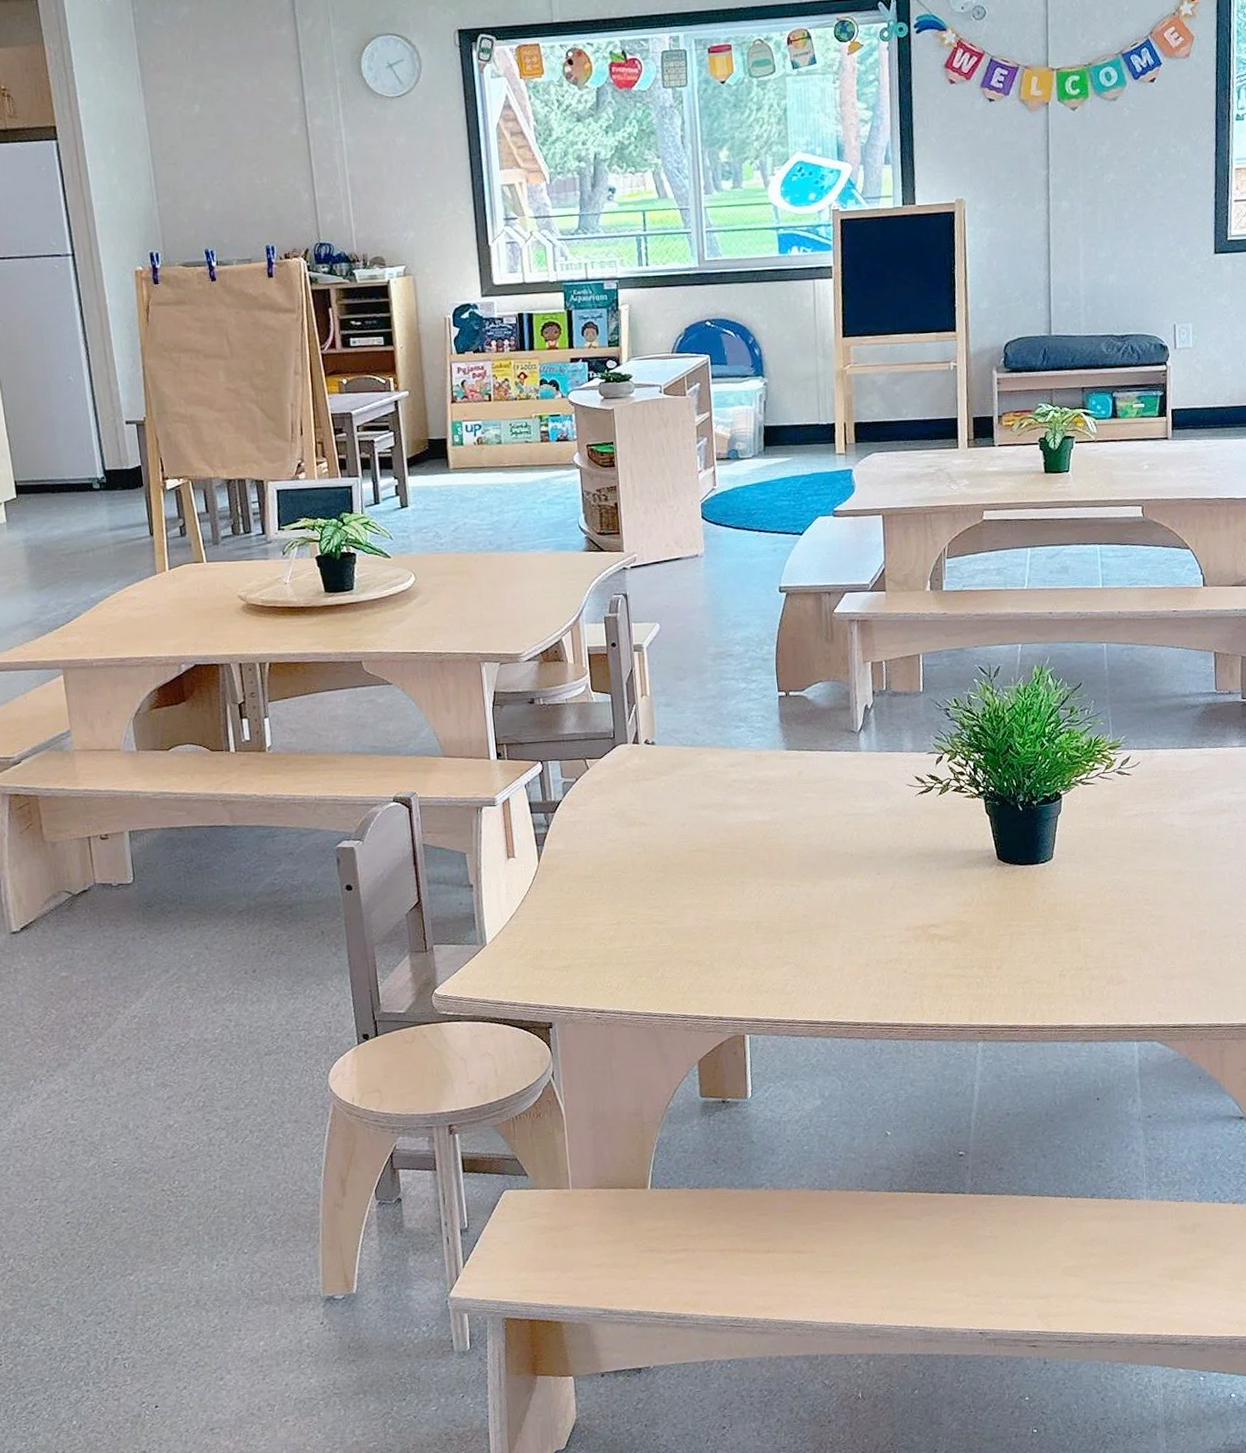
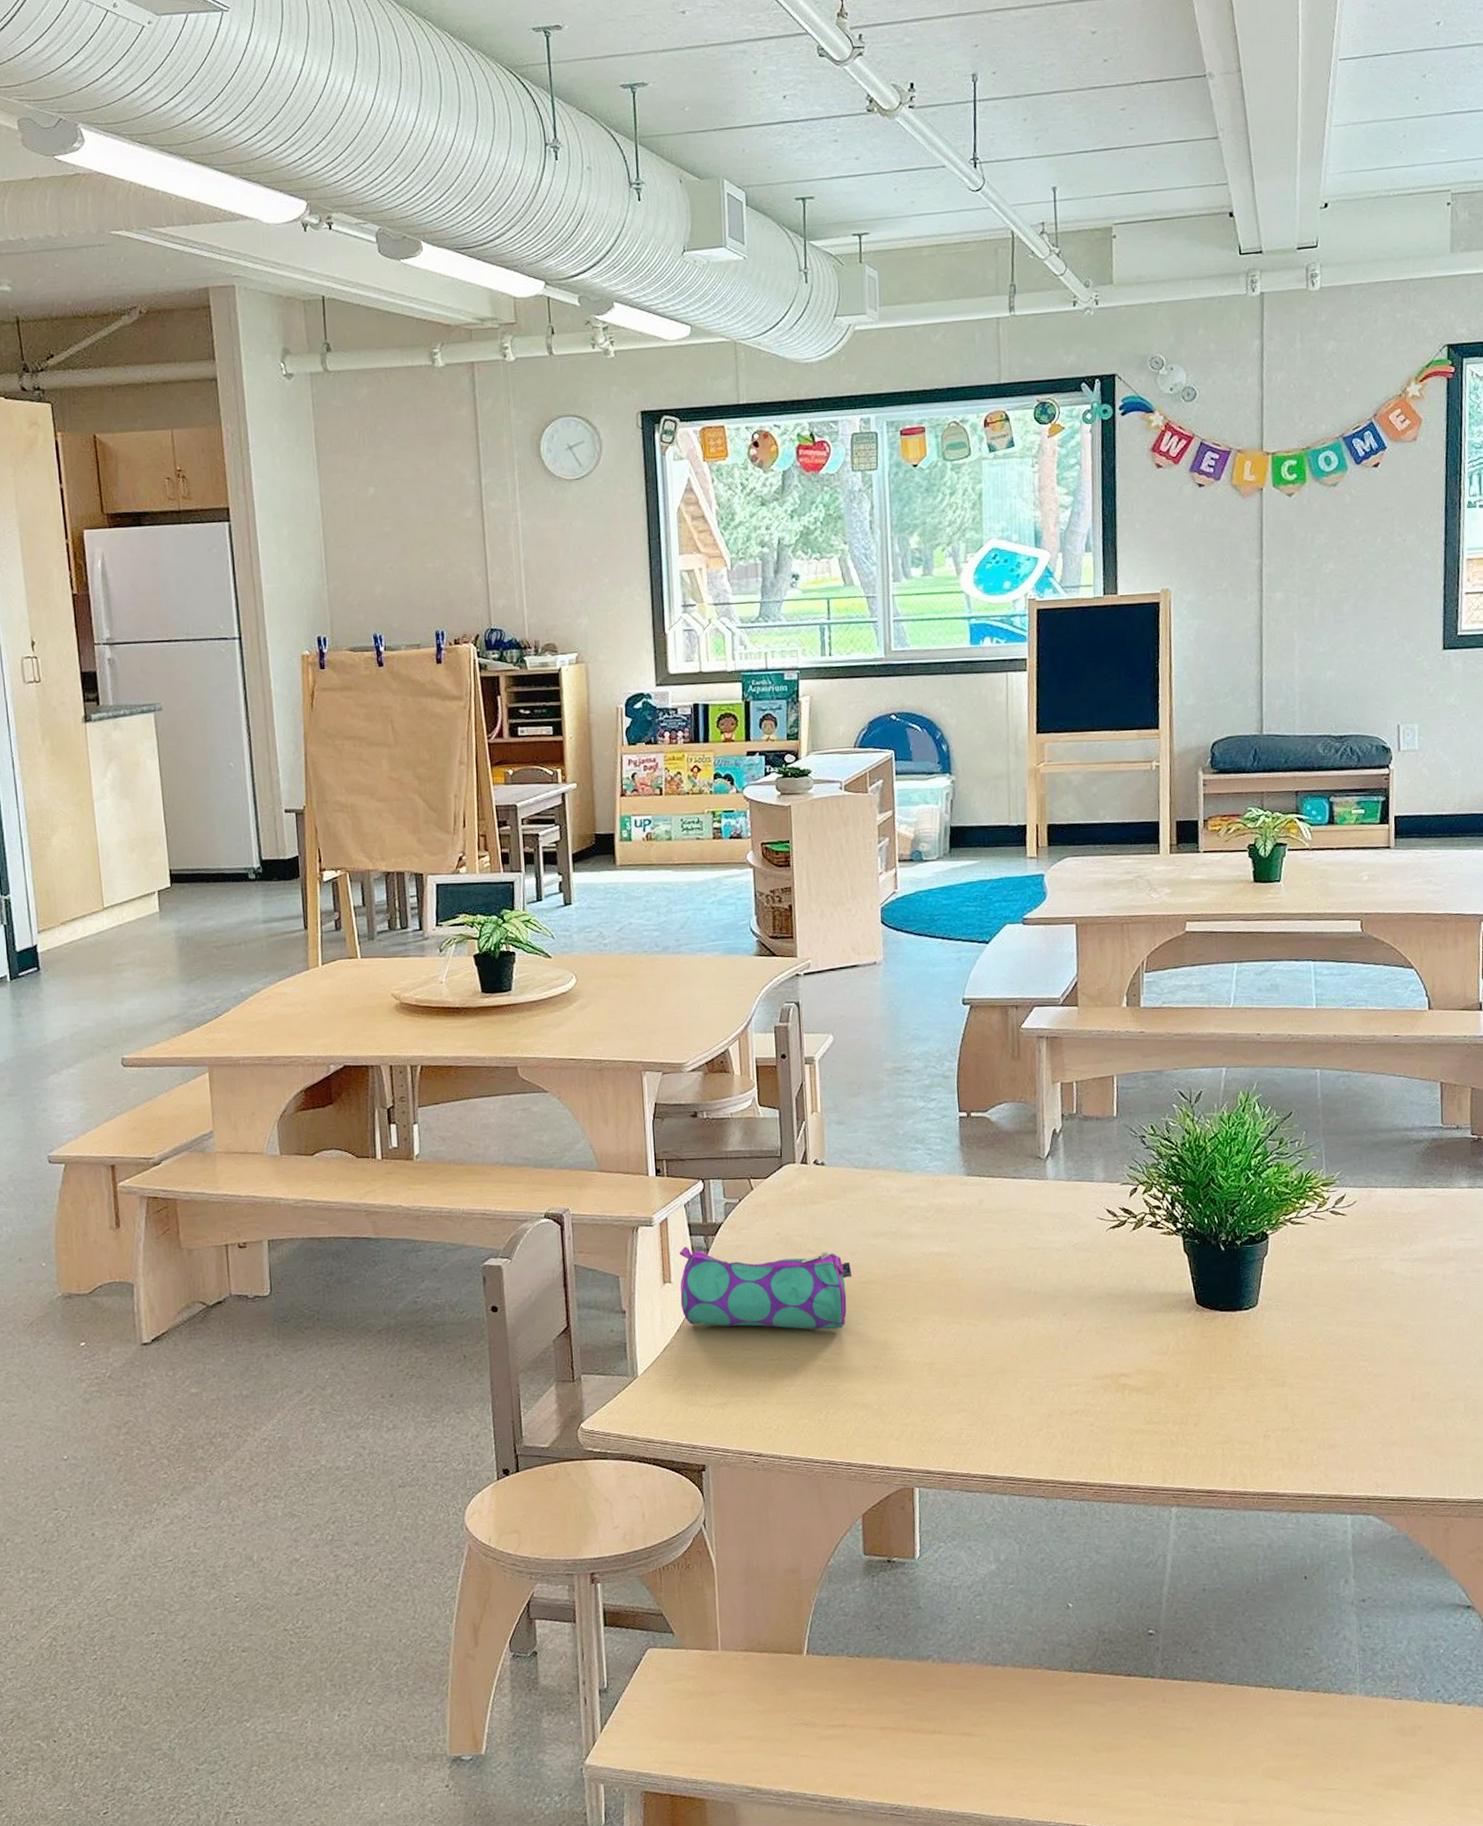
pencil case: none [521,823,684,896] -> present [679,1246,853,1329]

